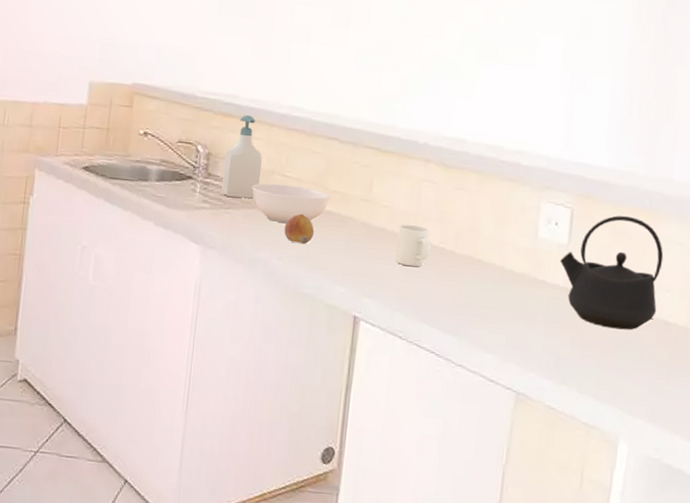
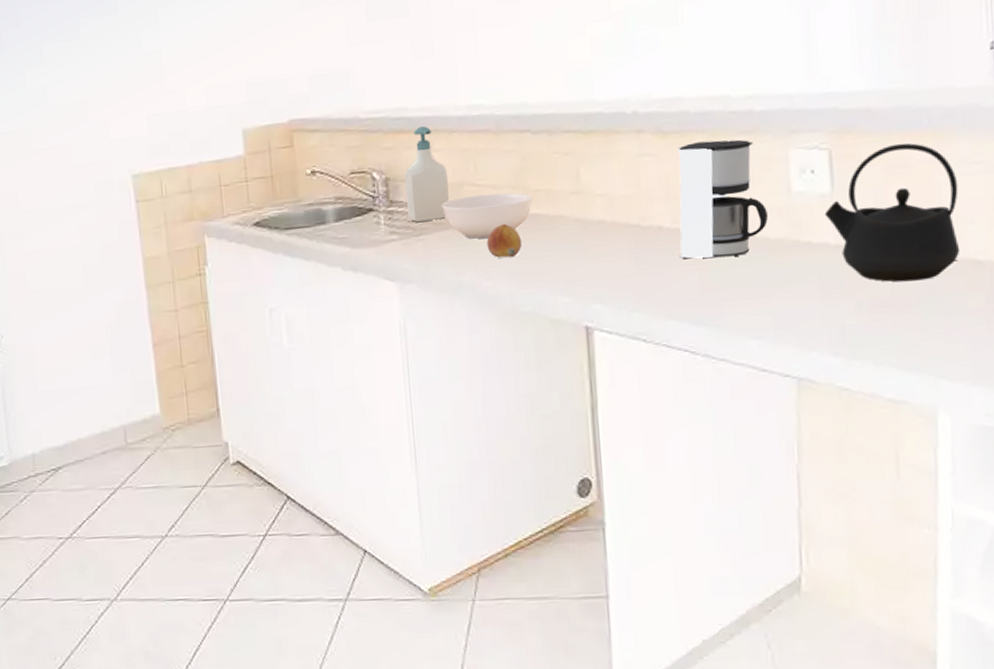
mug: present [396,224,432,267] -> none [620,209,663,258]
coffee maker: none [442,179,516,281] -> present [677,139,768,259]

